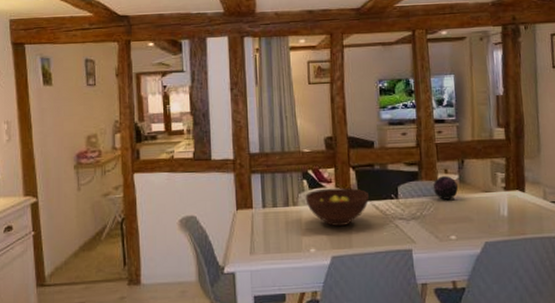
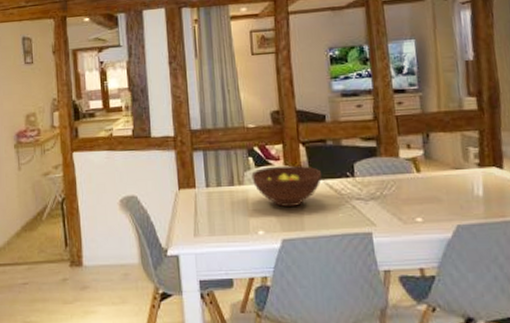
decorative orb: present [433,176,458,200] -> none [394,151,423,178]

